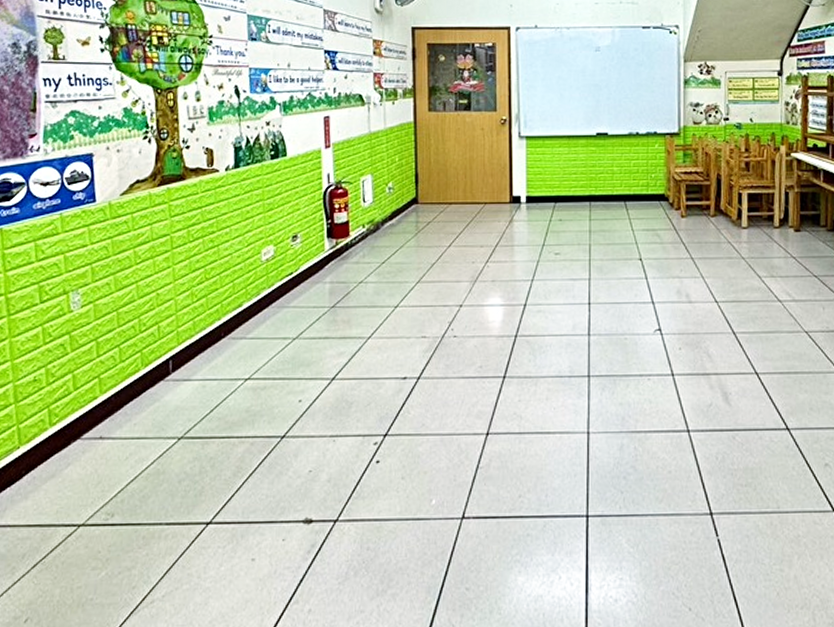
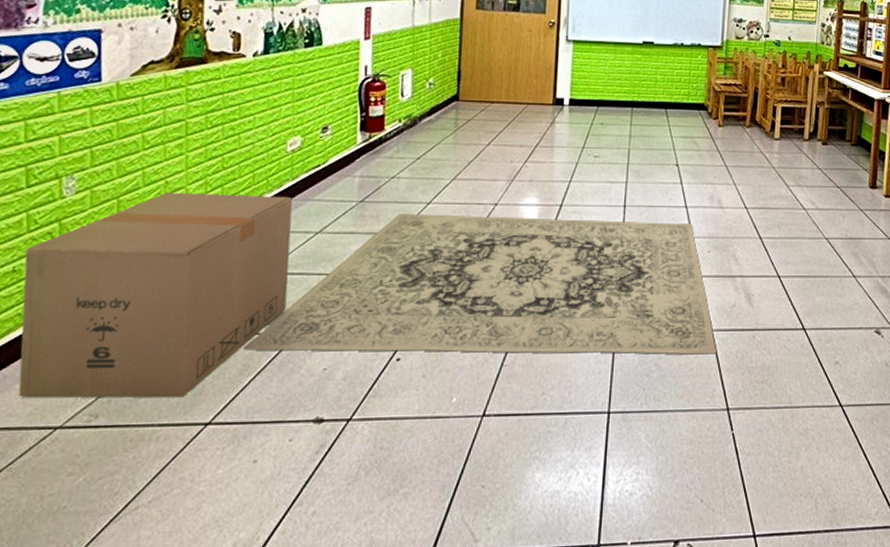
cardboard box: none [43,303,272,498] -> present [18,192,293,398]
rug: none [235,317,696,457] -> present [243,214,717,355]

